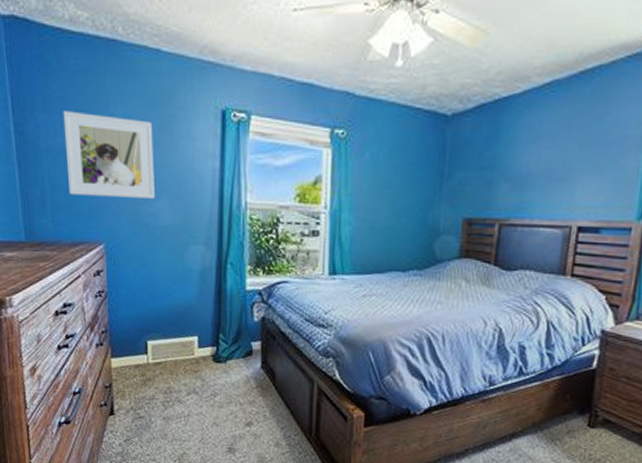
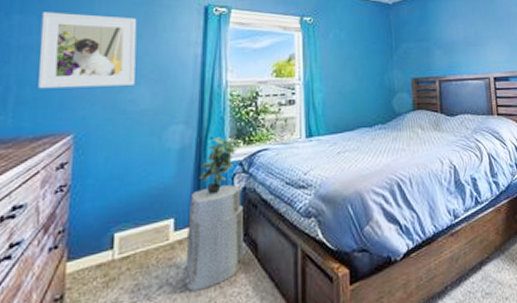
air purifier: none [207,313,262,403] -> present [182,185,243,292]
potted plant: none [219,263,256,319] -> present [199,137,237,193]

